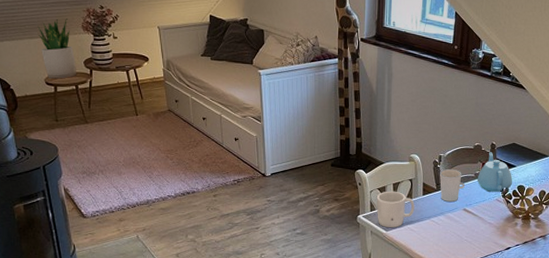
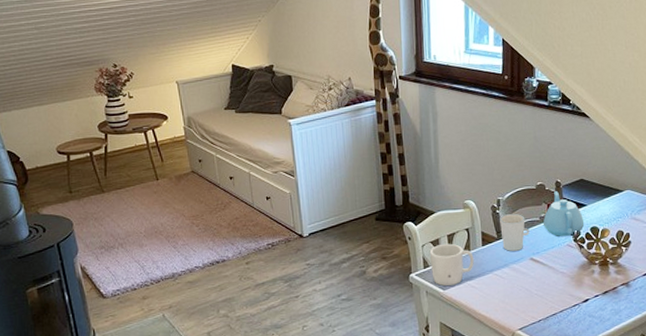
planter: present [37,18,77,79] -> none [47,81,91,147]

